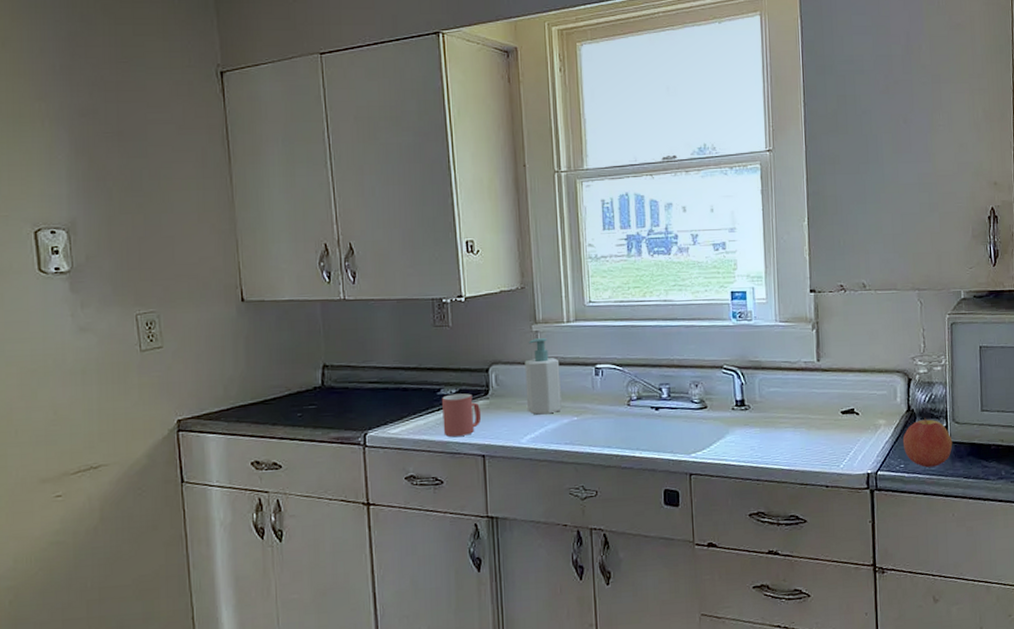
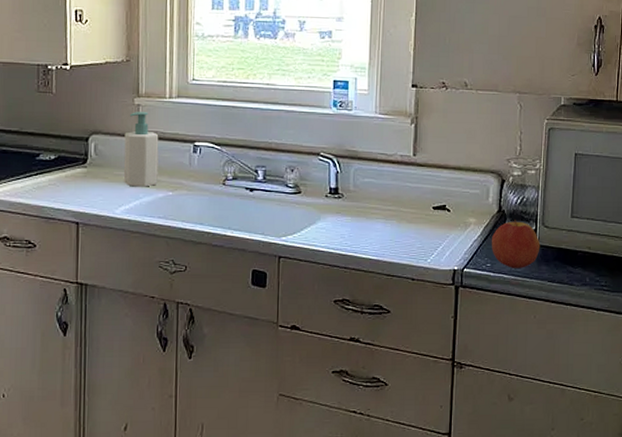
mug: present [442,393,482,437] -> none [40,160,78,202]

